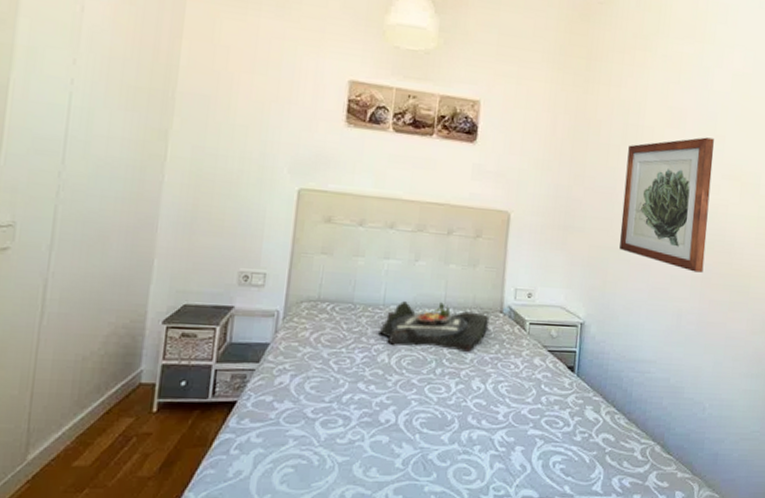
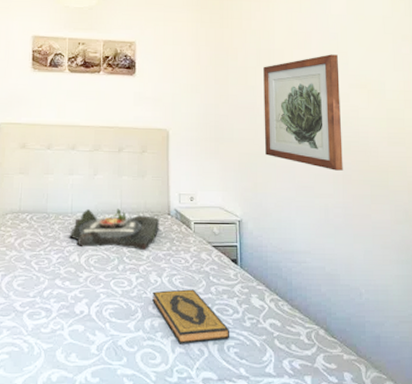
hardback book: none [473,398,558,459] -> present [152,289,230,344]

